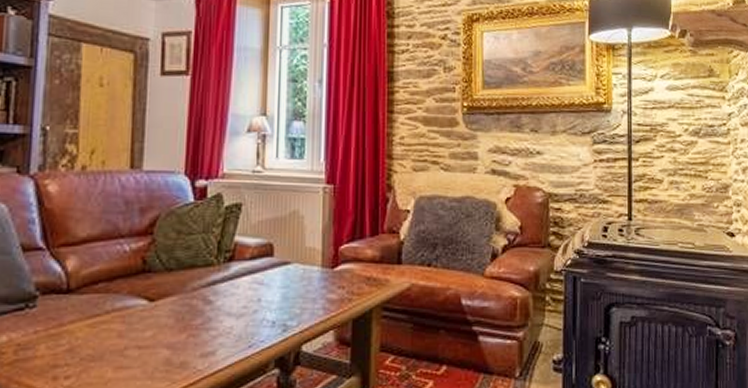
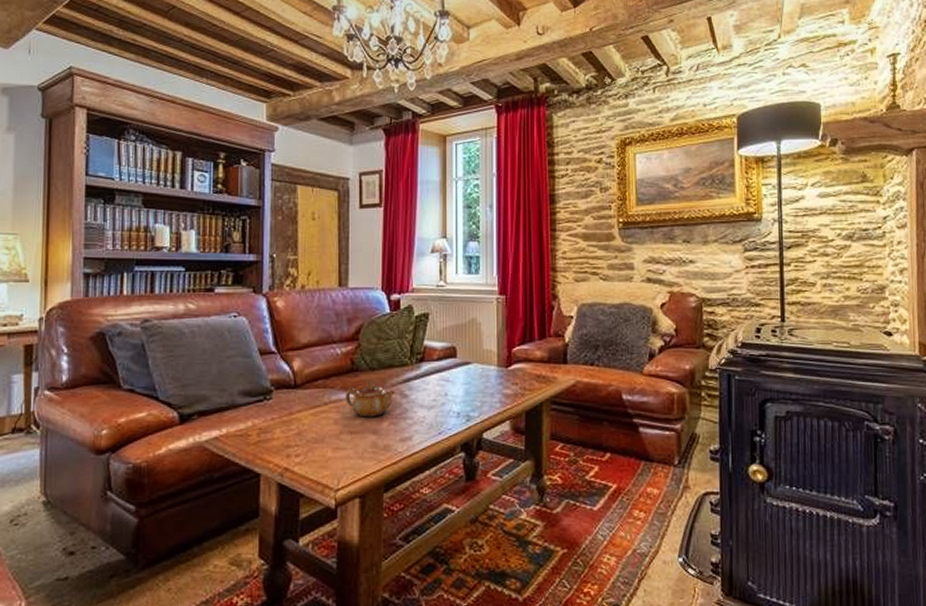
teapot: none [133,285,196,329] -> present [345,381,395,417]

